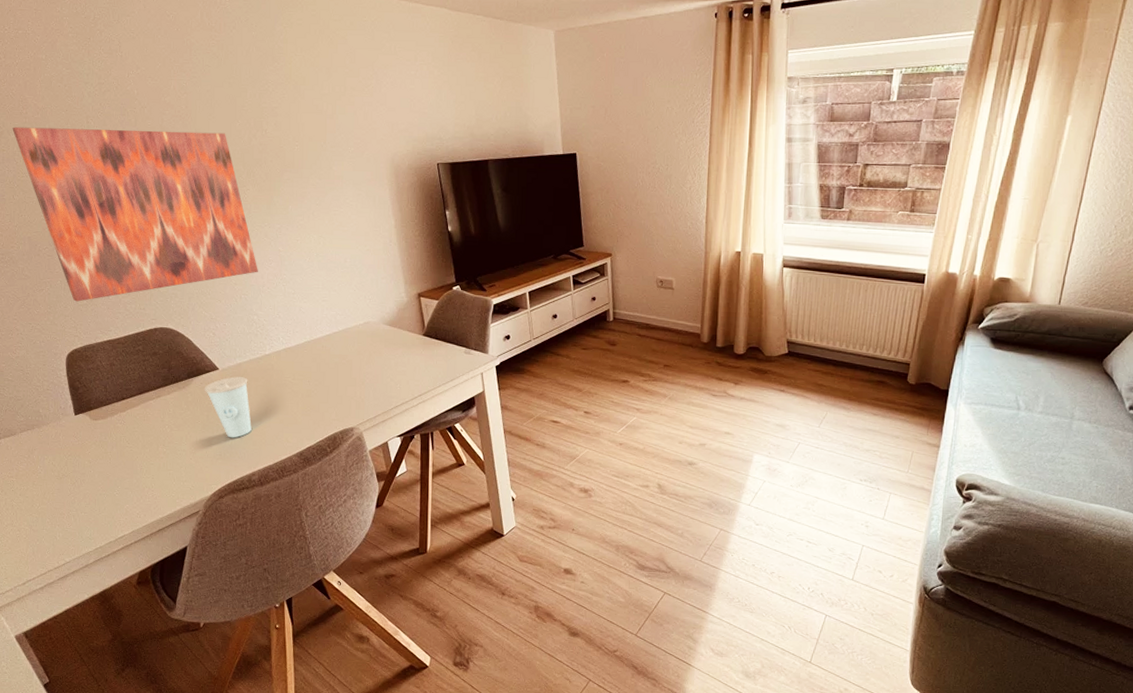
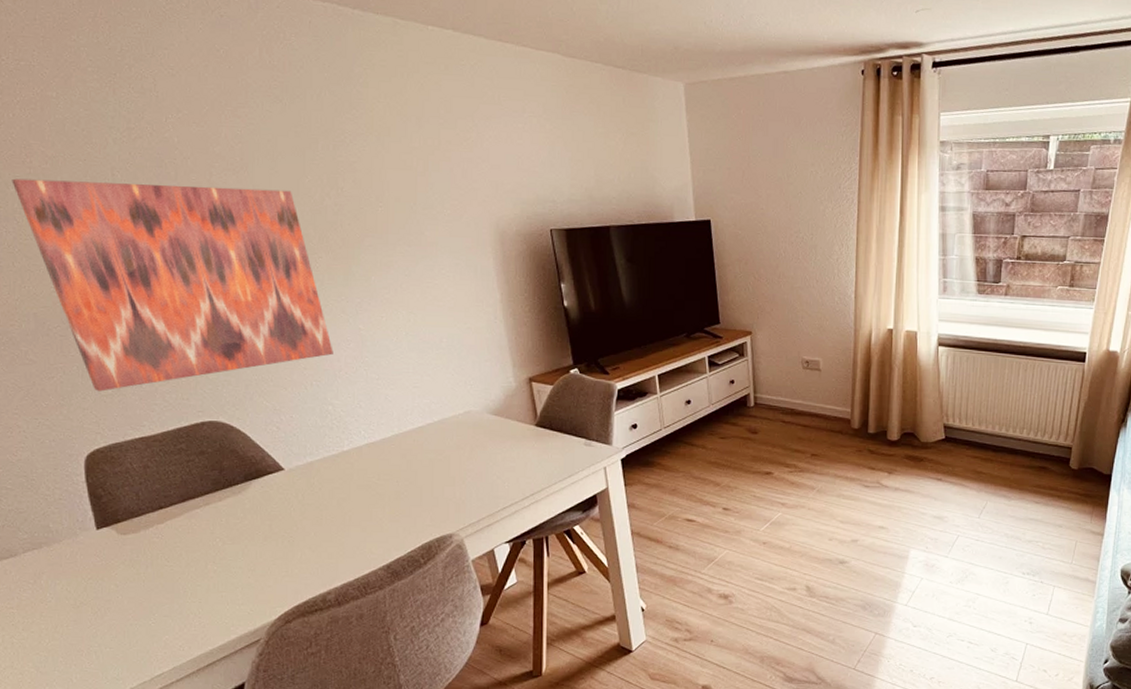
cup: present [204,376,252,438] -> none [265,478,326,551]

